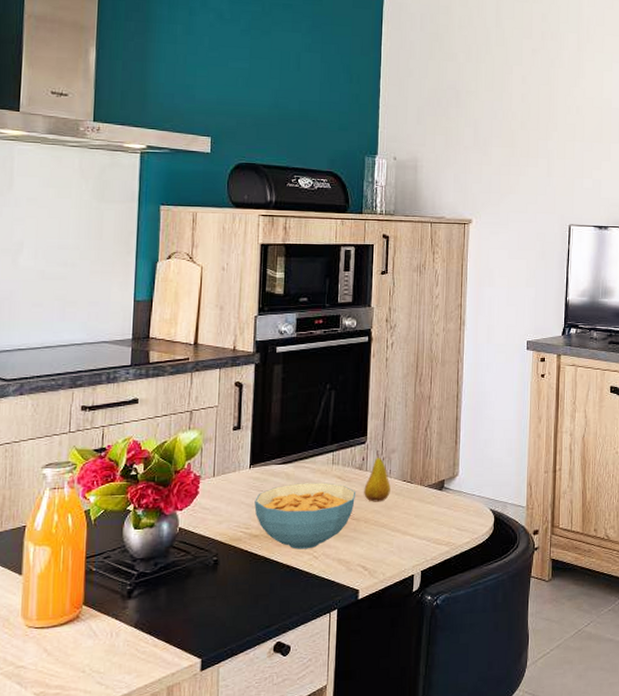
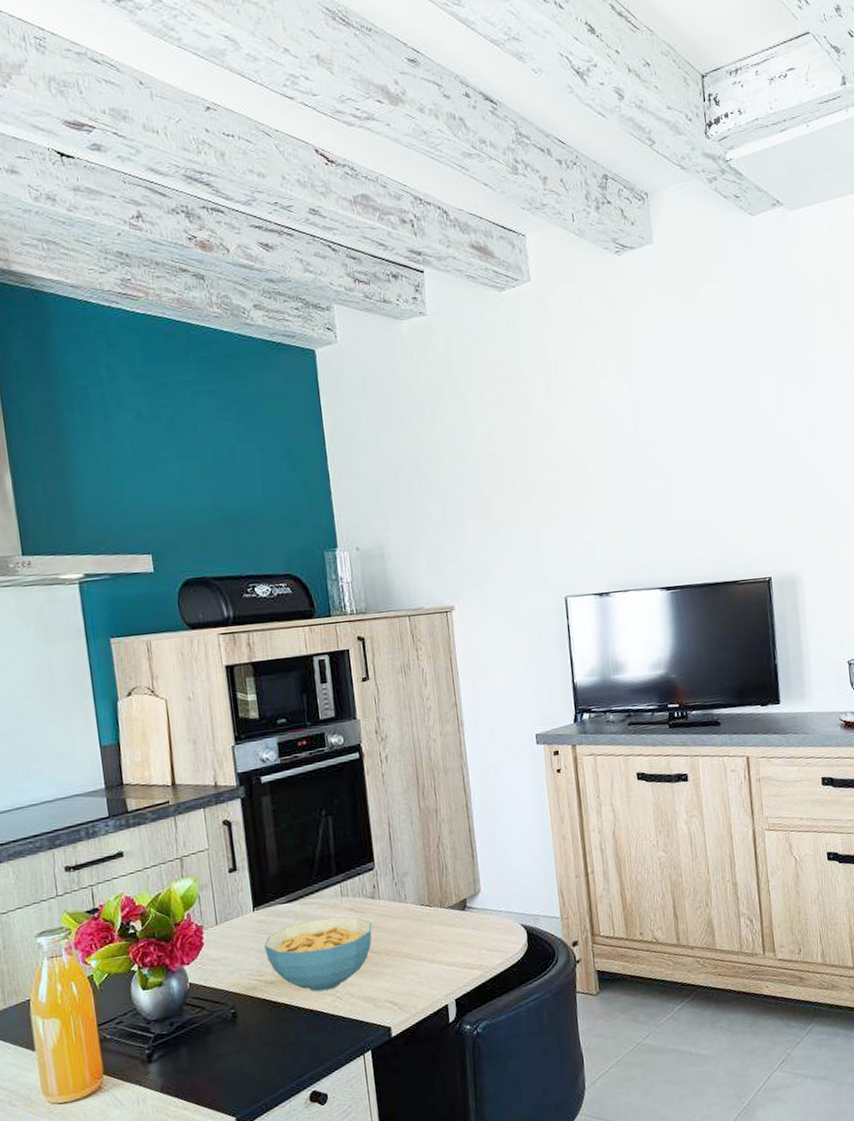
fruit: present [364,449,391,502] -> none [380,874,409,932]

